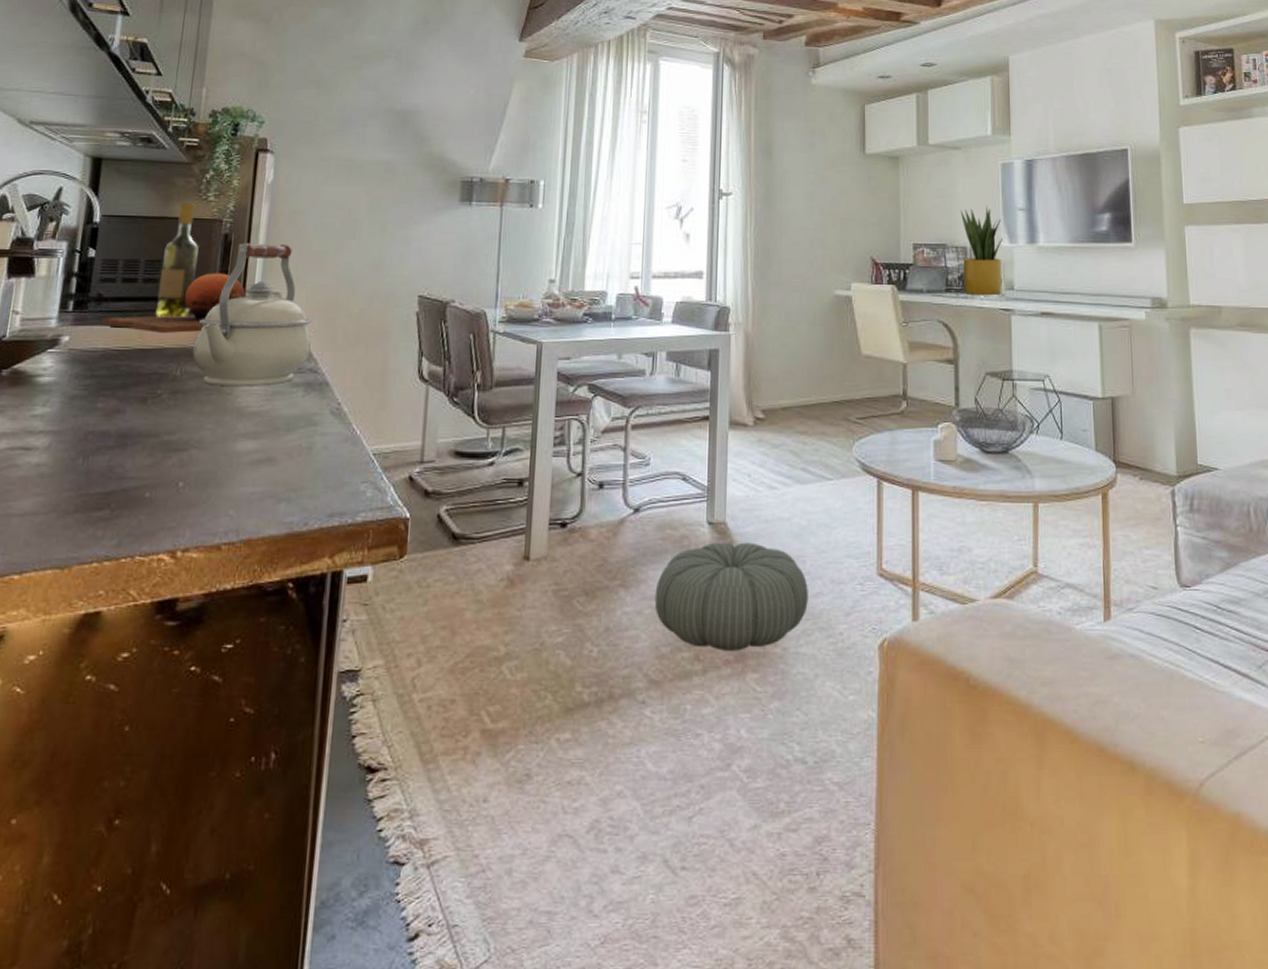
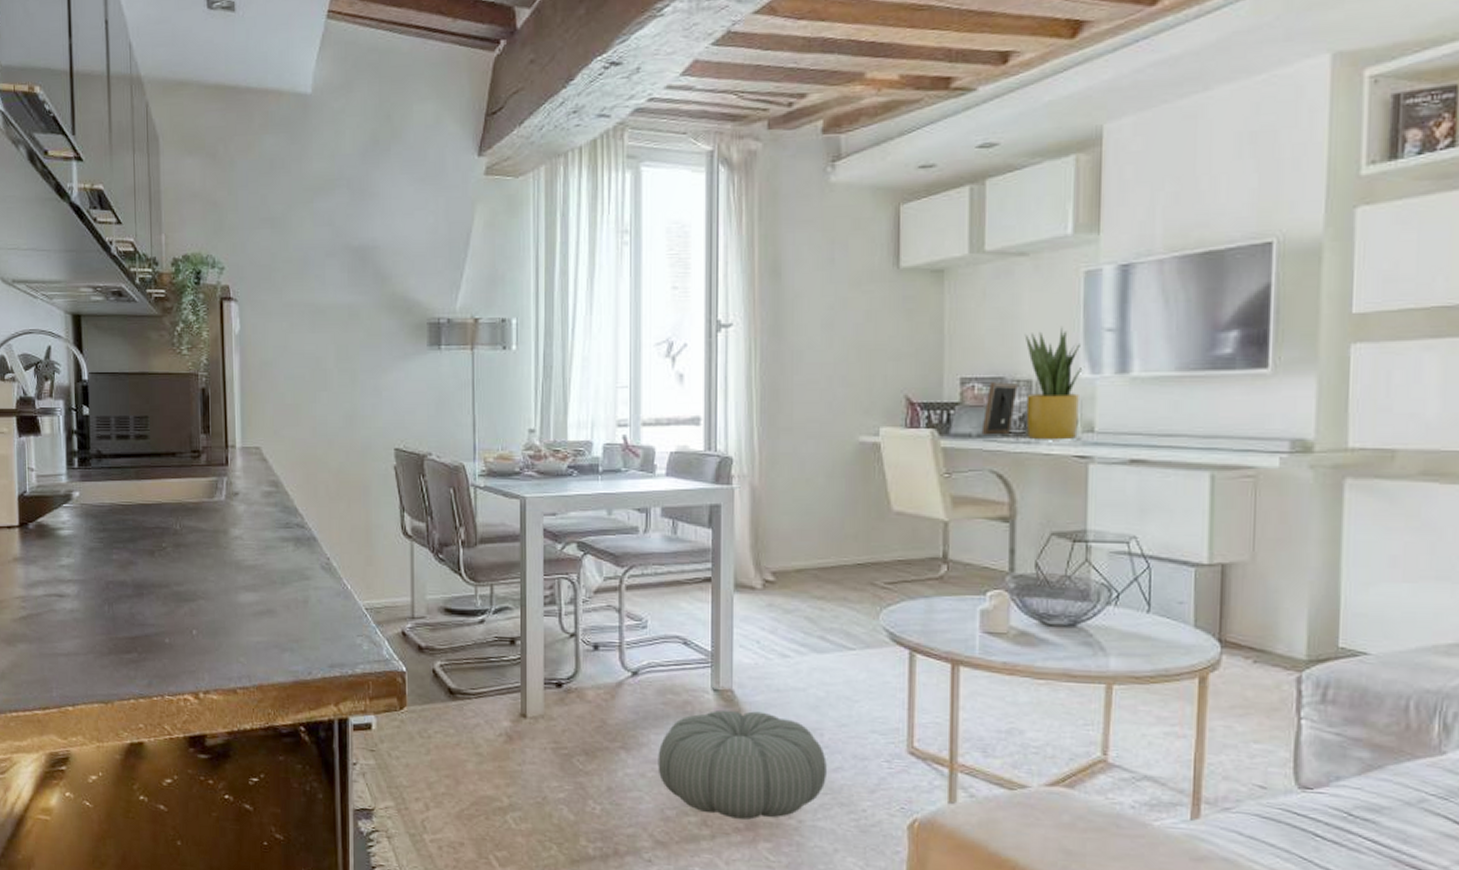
chopping board: present [101,273,246,333] -> none [104,428,228,488]
bottle: present [155,203,199,317] -> none [149,357,181,473]
kettle: present [192,243,312,386] -> none [188,396,295,540]
picture frame: none [930,248,956,291] -> present [981,382,1018,435]

